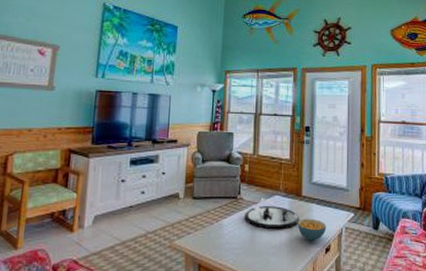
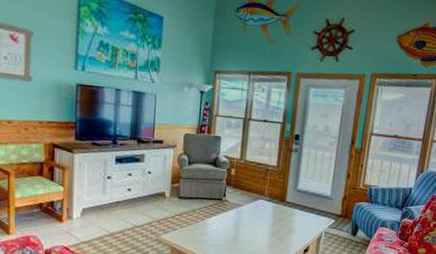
decorative tray: present [244,198,300,230] -> none [229,201,282,231]
cereal bowl: present [297,218,327,240] -> none [279,222,307,242]

